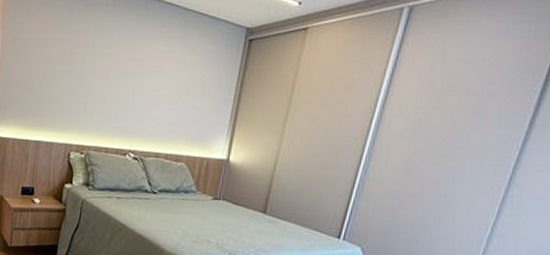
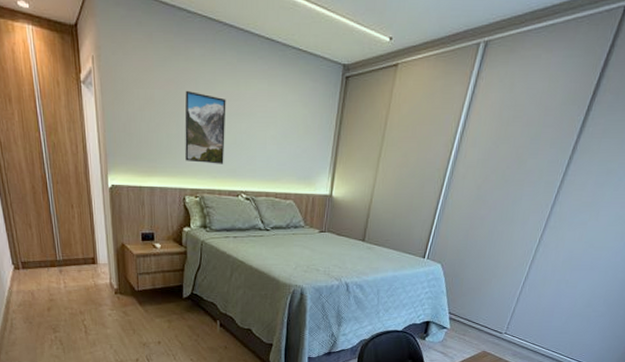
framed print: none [74,49,122,122] -> present [185,90,226,164]

